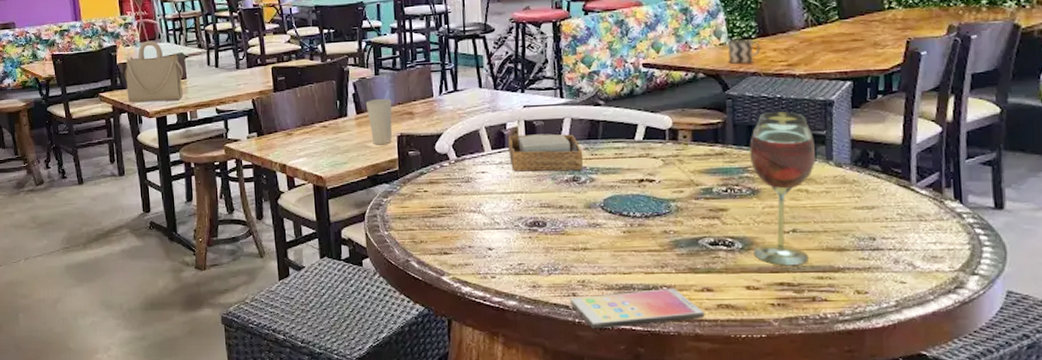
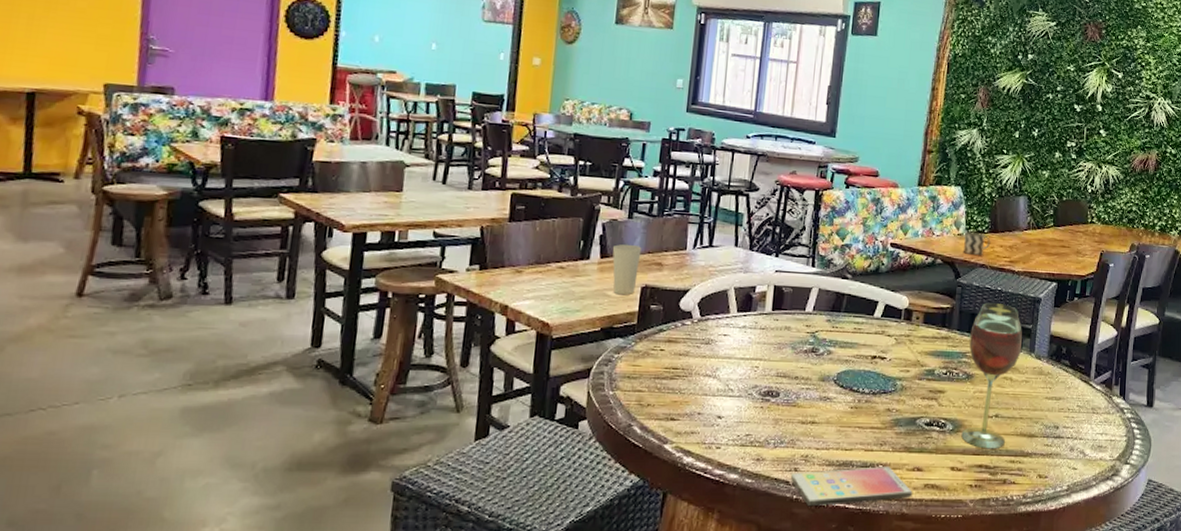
handbag: present [124,40,184,102] -> none [318,139,401,215]
napkin holder: present [507,133,583,172] -> none [753,299,825,342]

